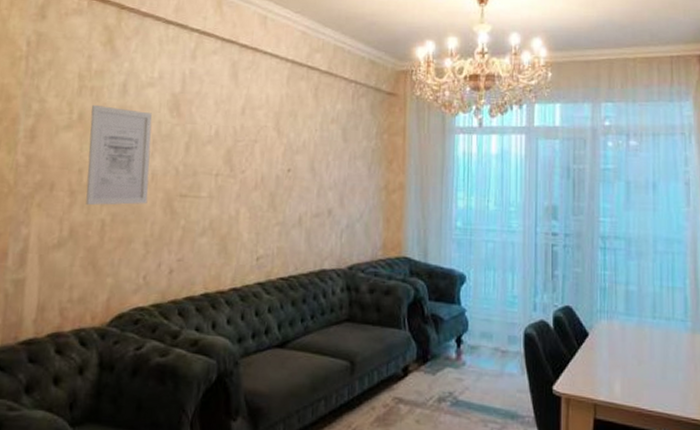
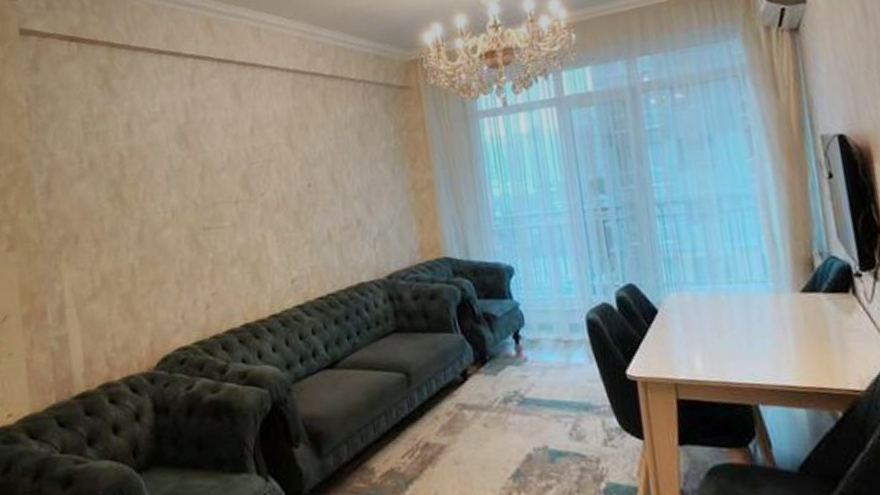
wall art: present [86,104,152,205] -> none [99,149,172,252]

